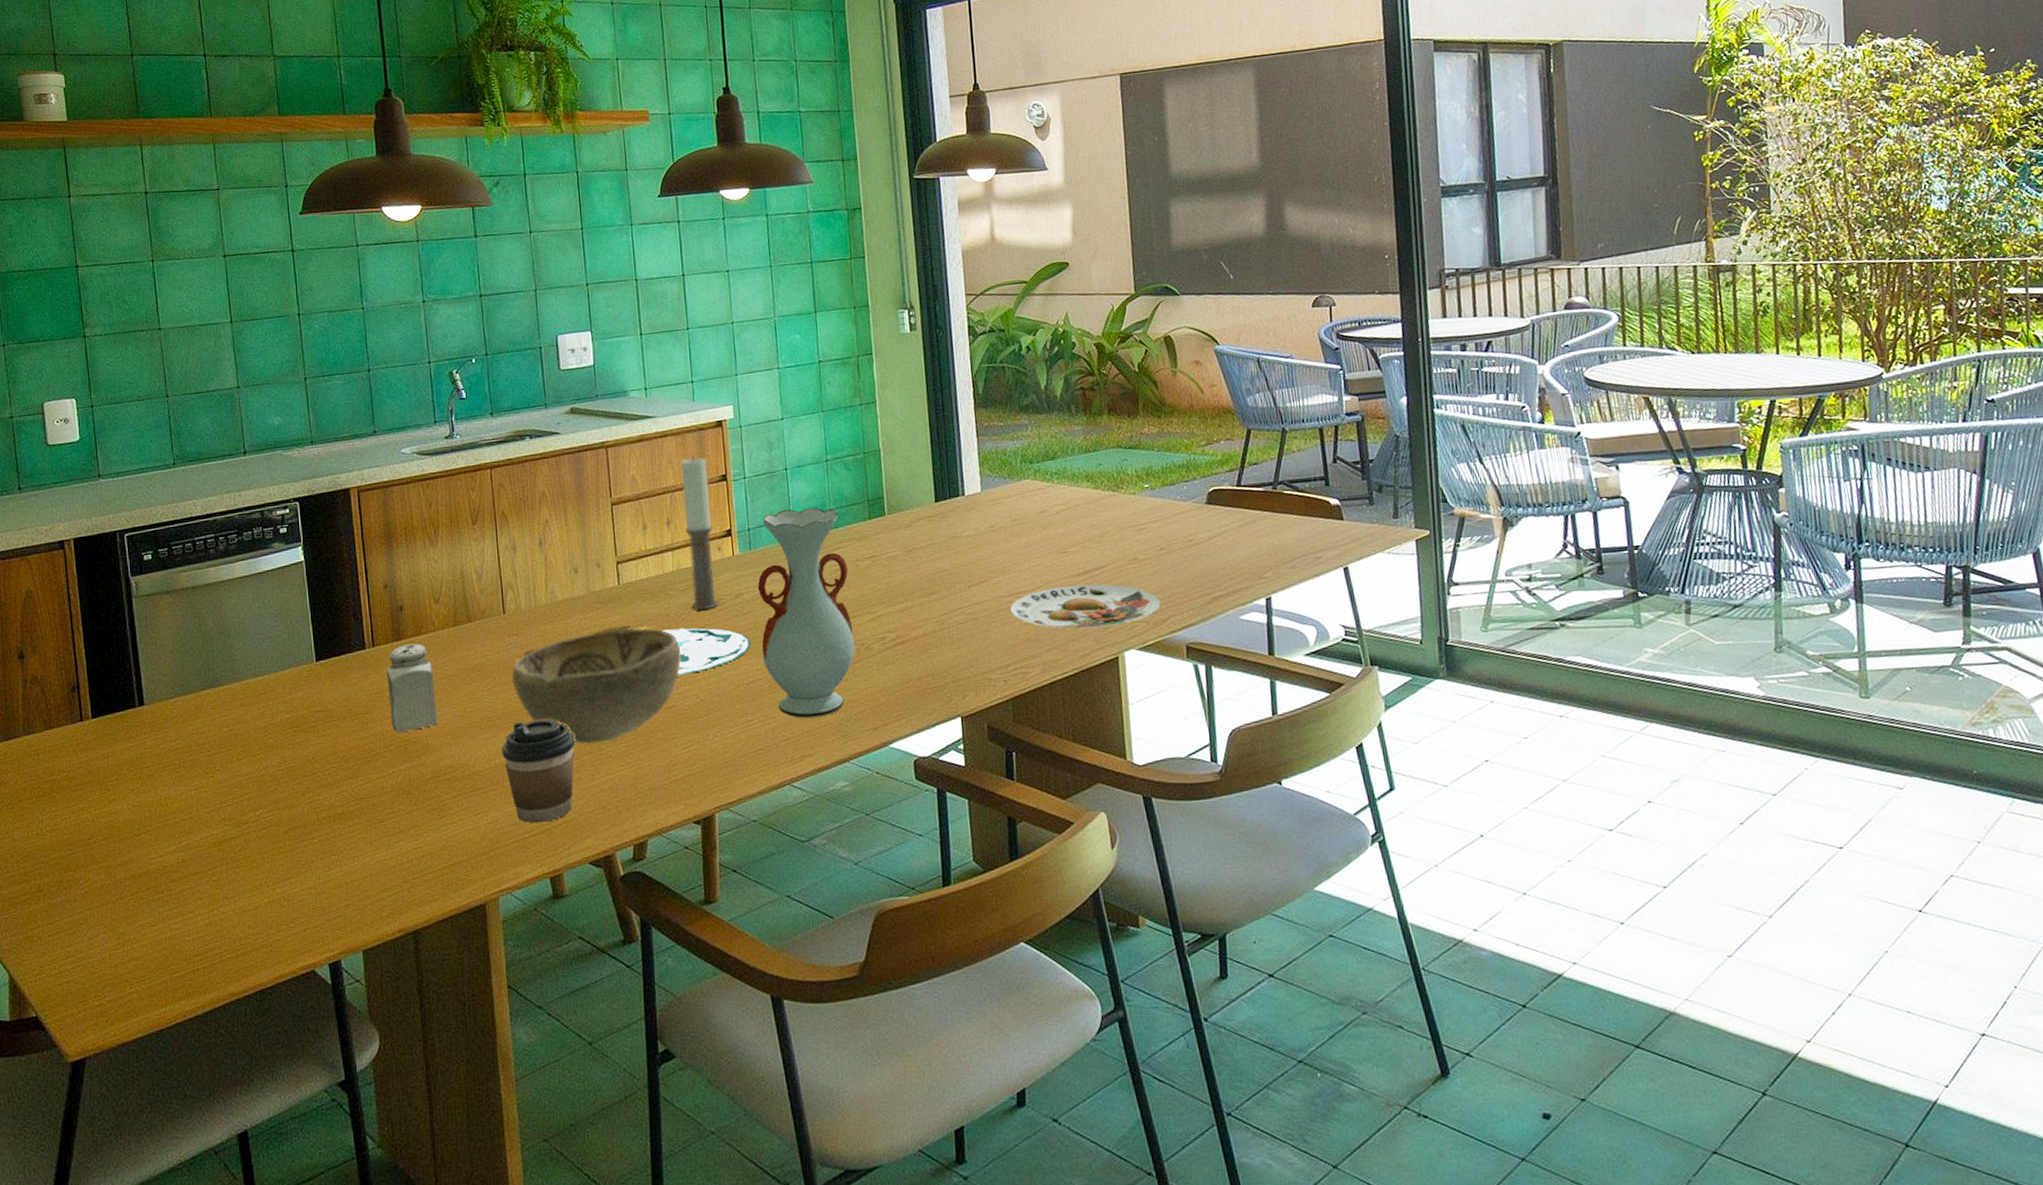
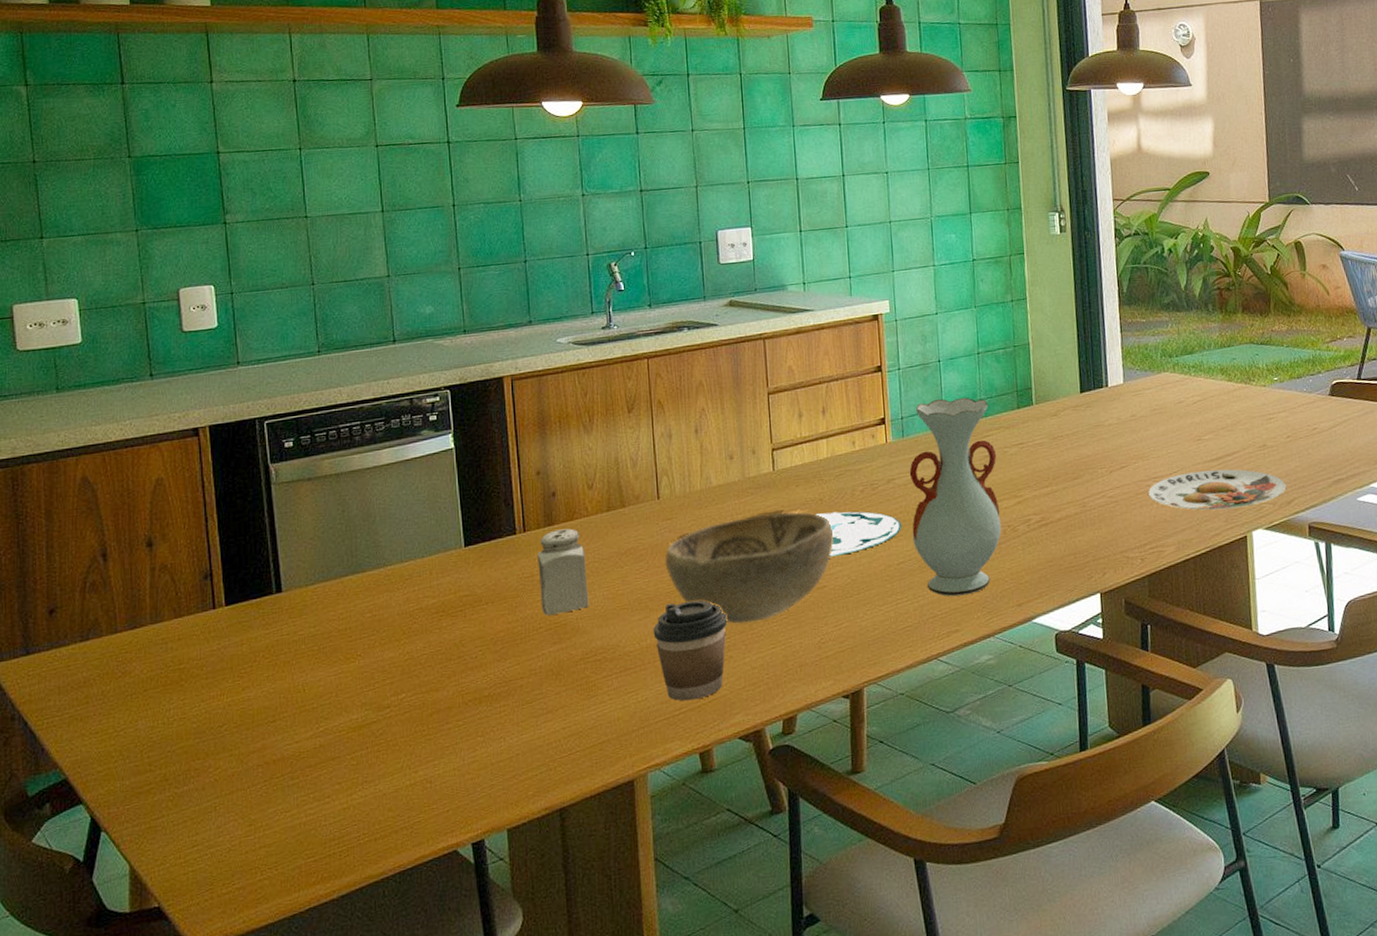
candle: present [681,456,719,610] -> none [838,348,872,495]

